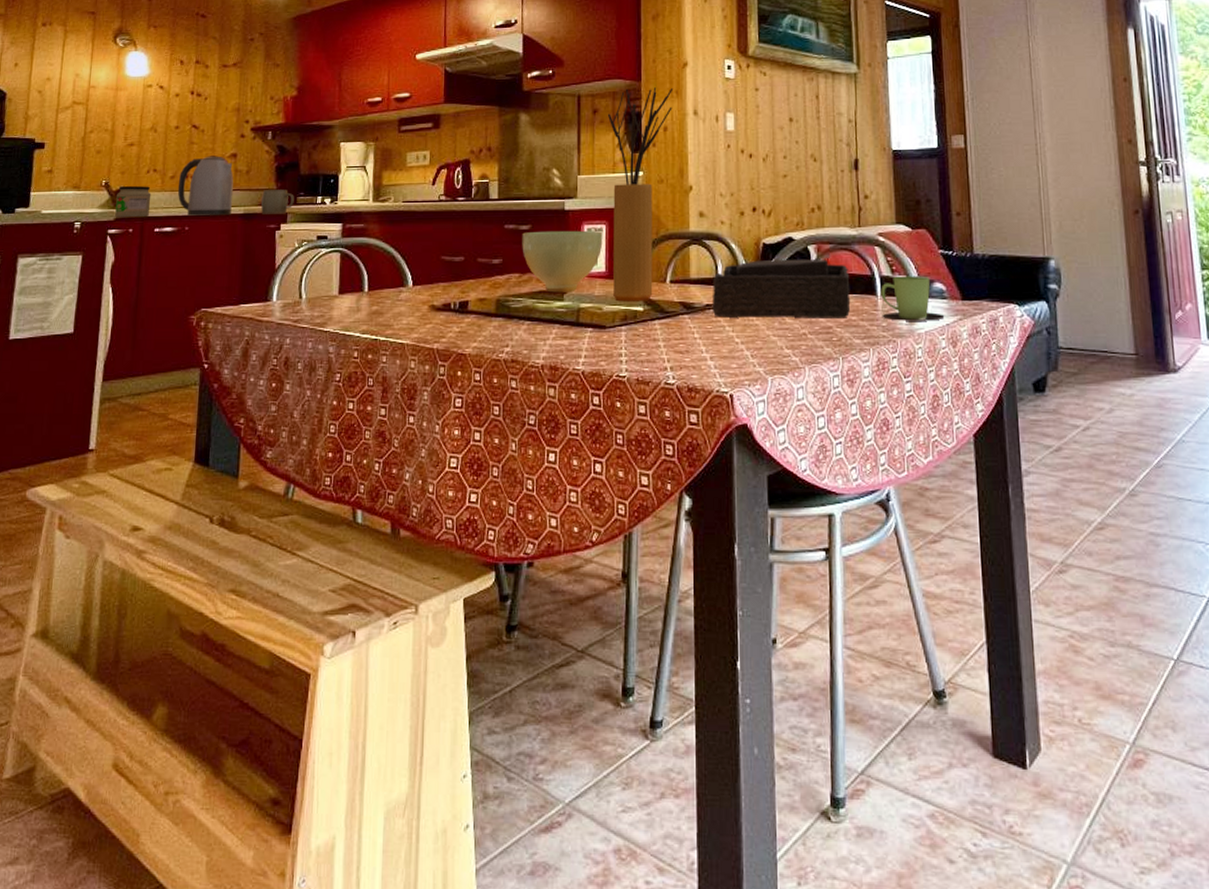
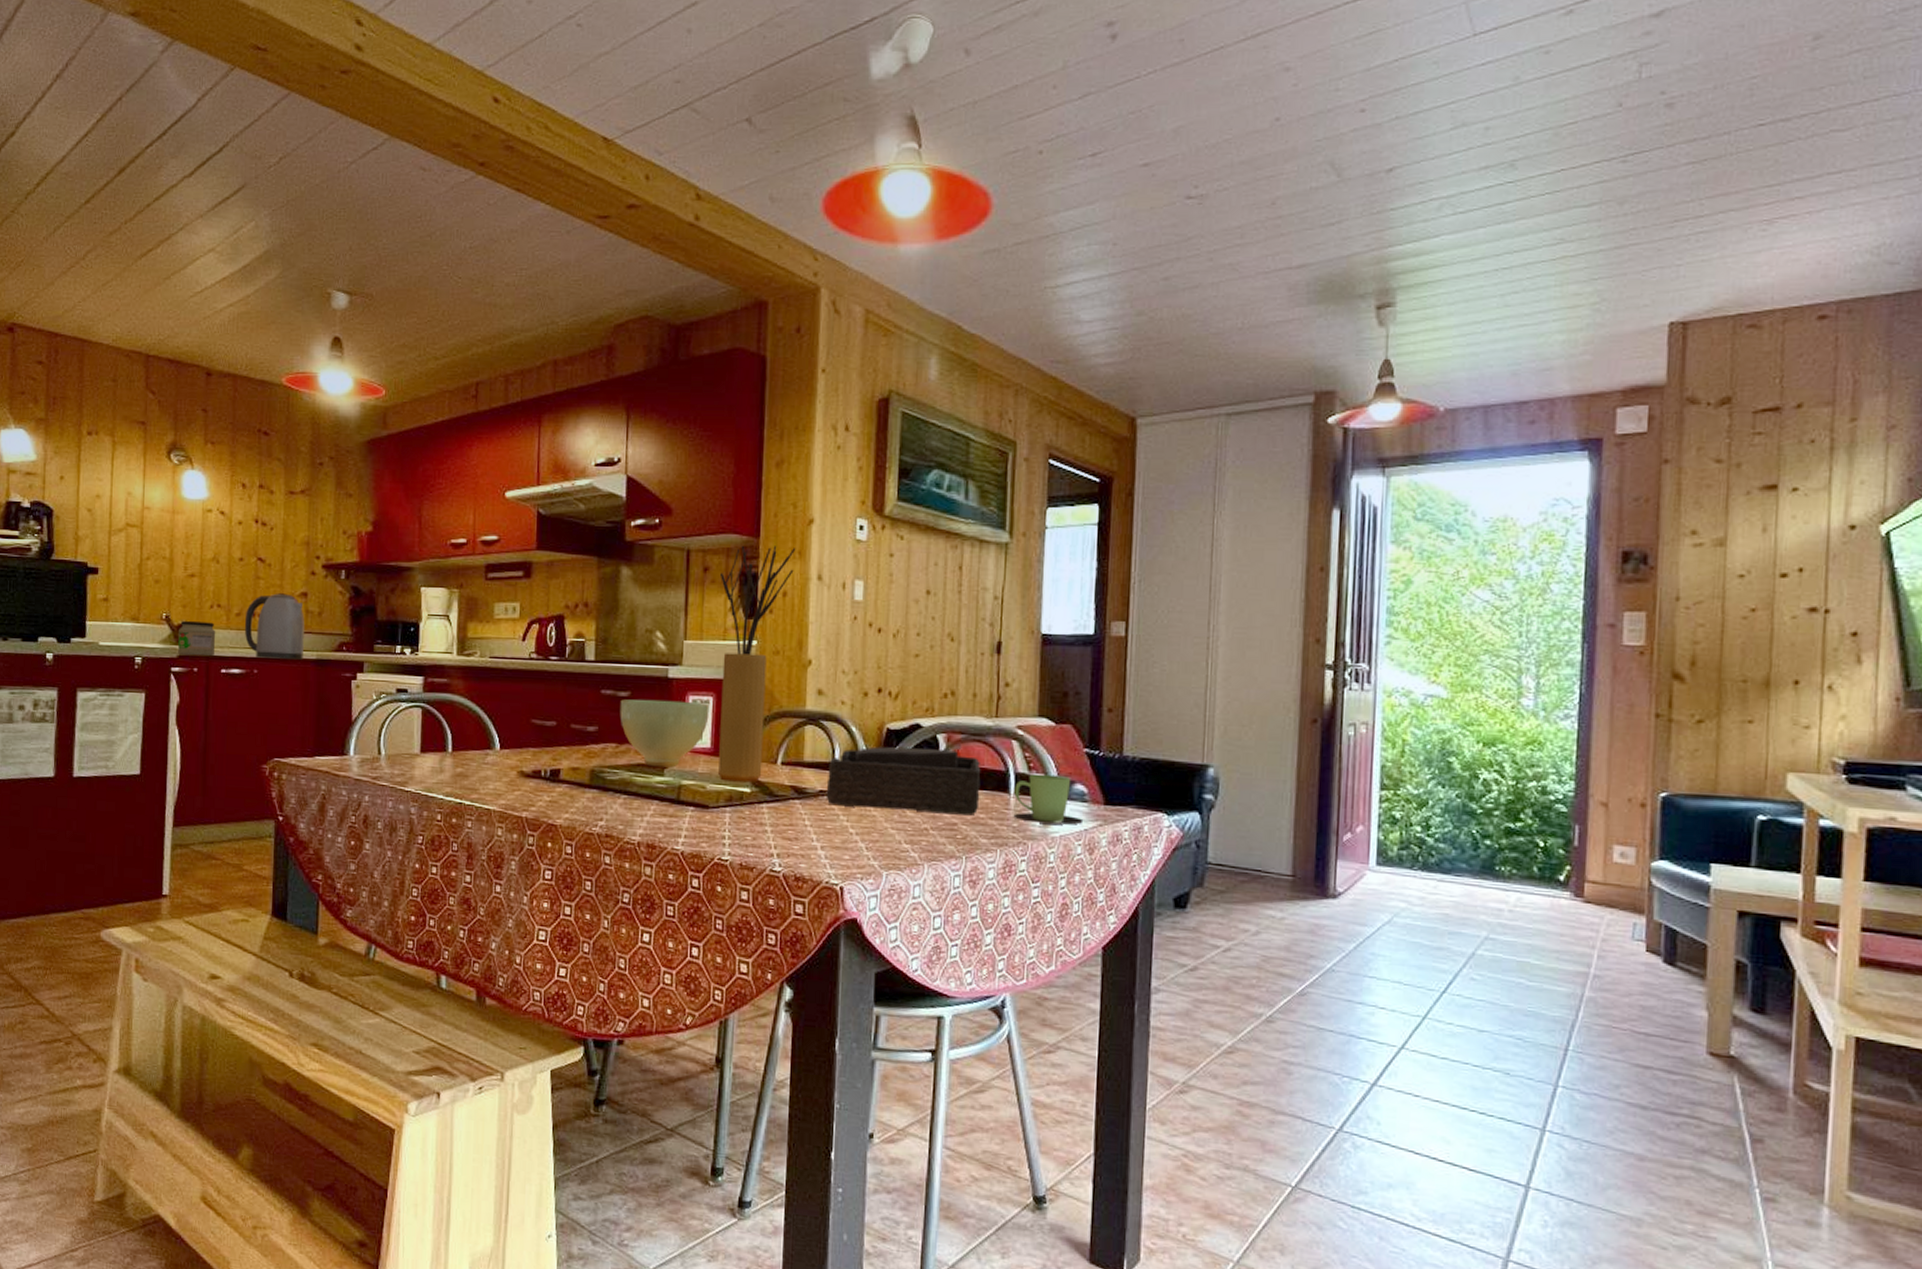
mug: present [260,189,294,214] -> none [334,635,371,662]

